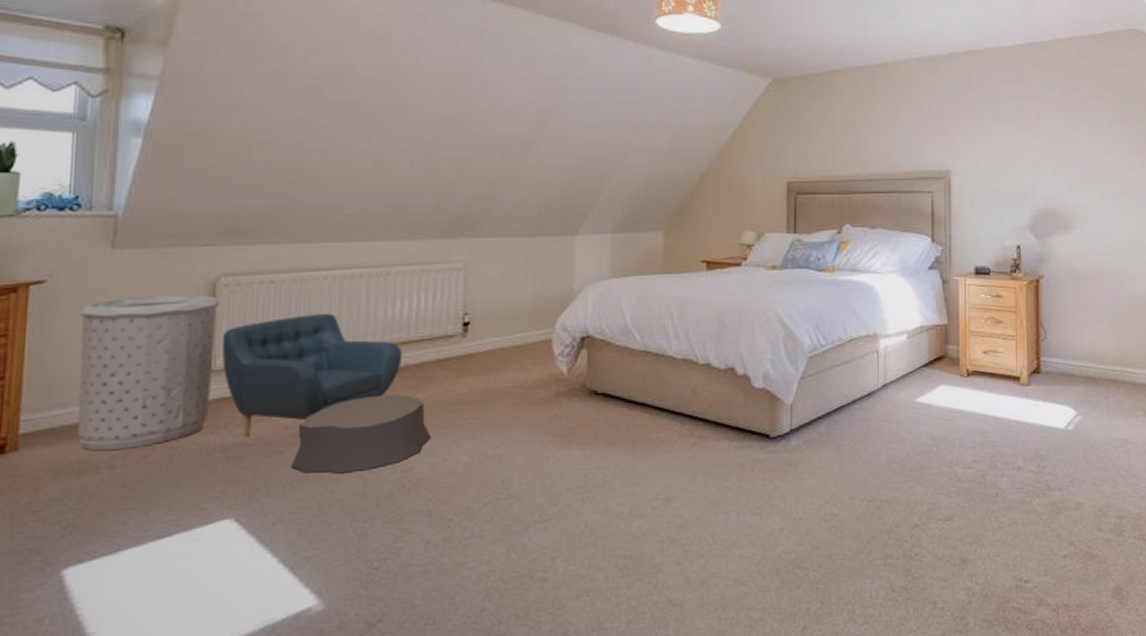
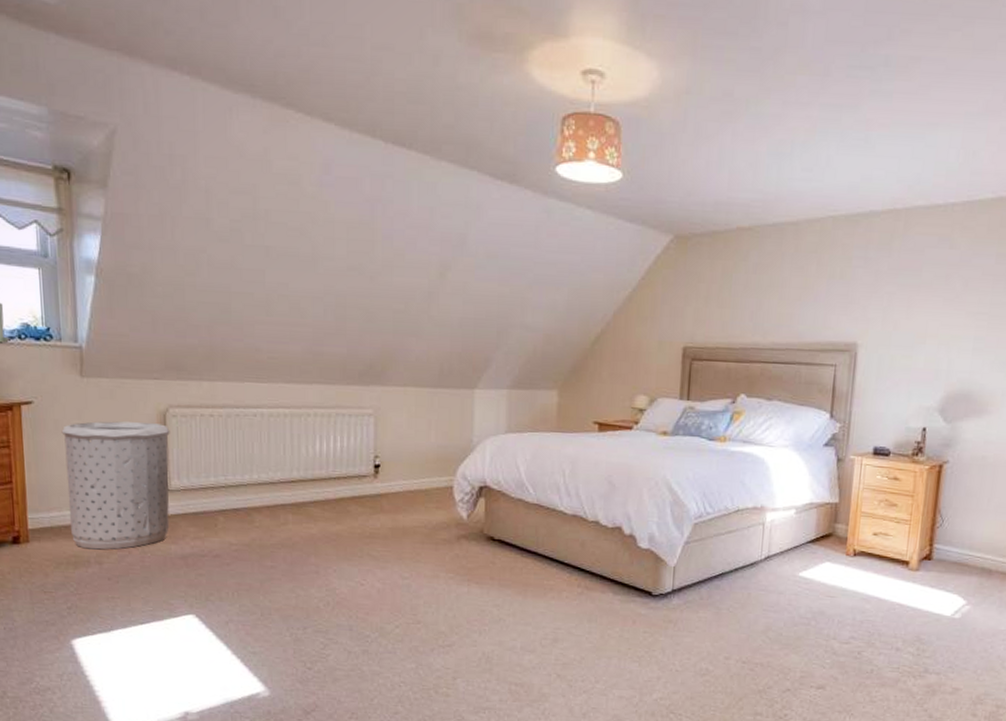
armchair: present [222,313,403,438] -> none [175,446,323,549]
pouf: present [291,395,431,474] -> none [237,523,350,588]

